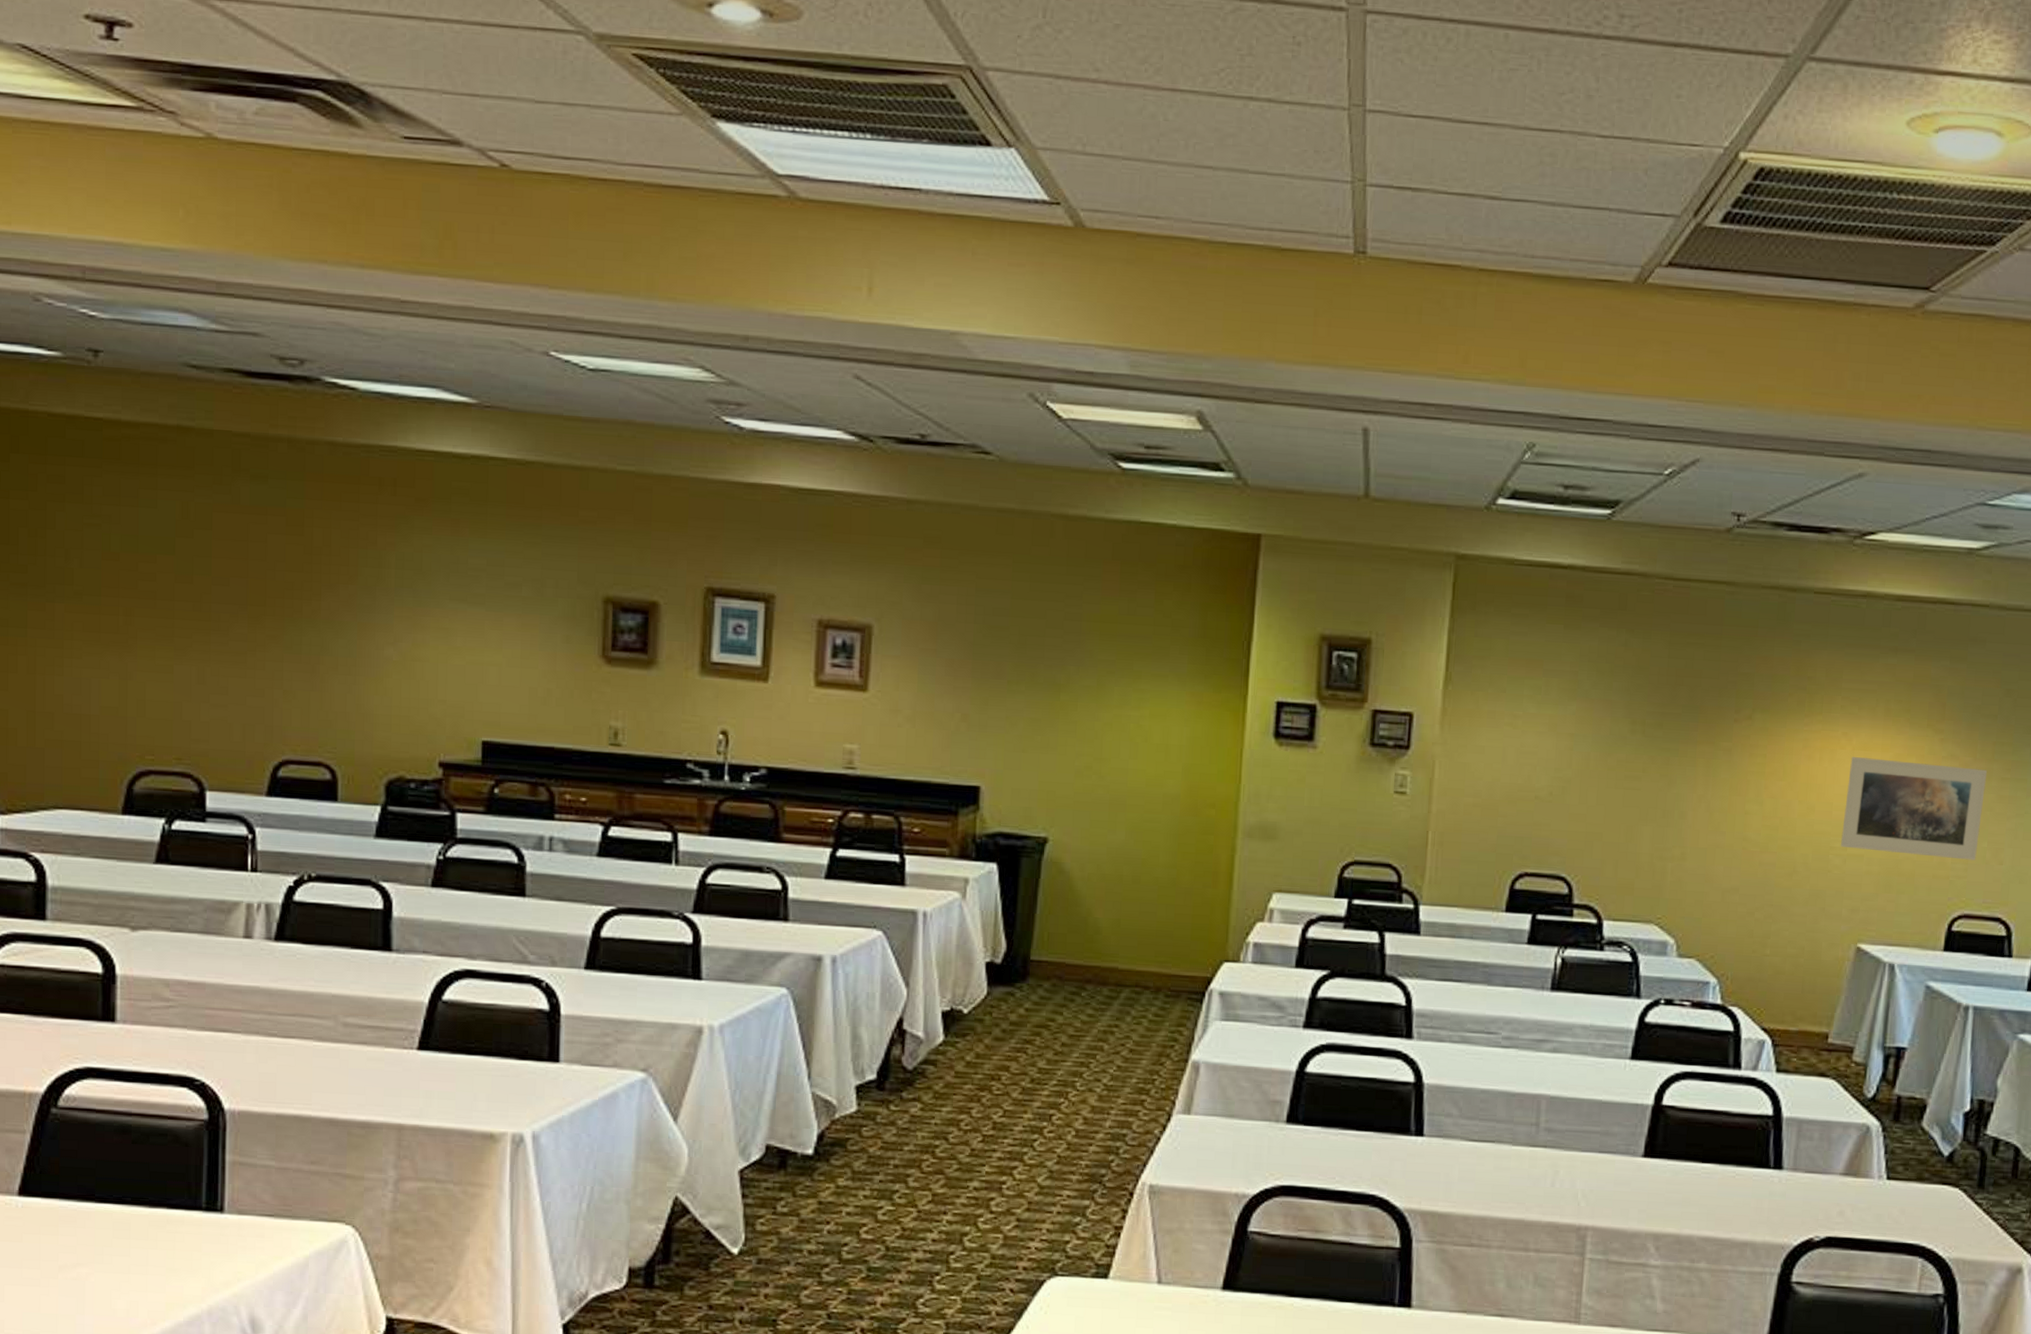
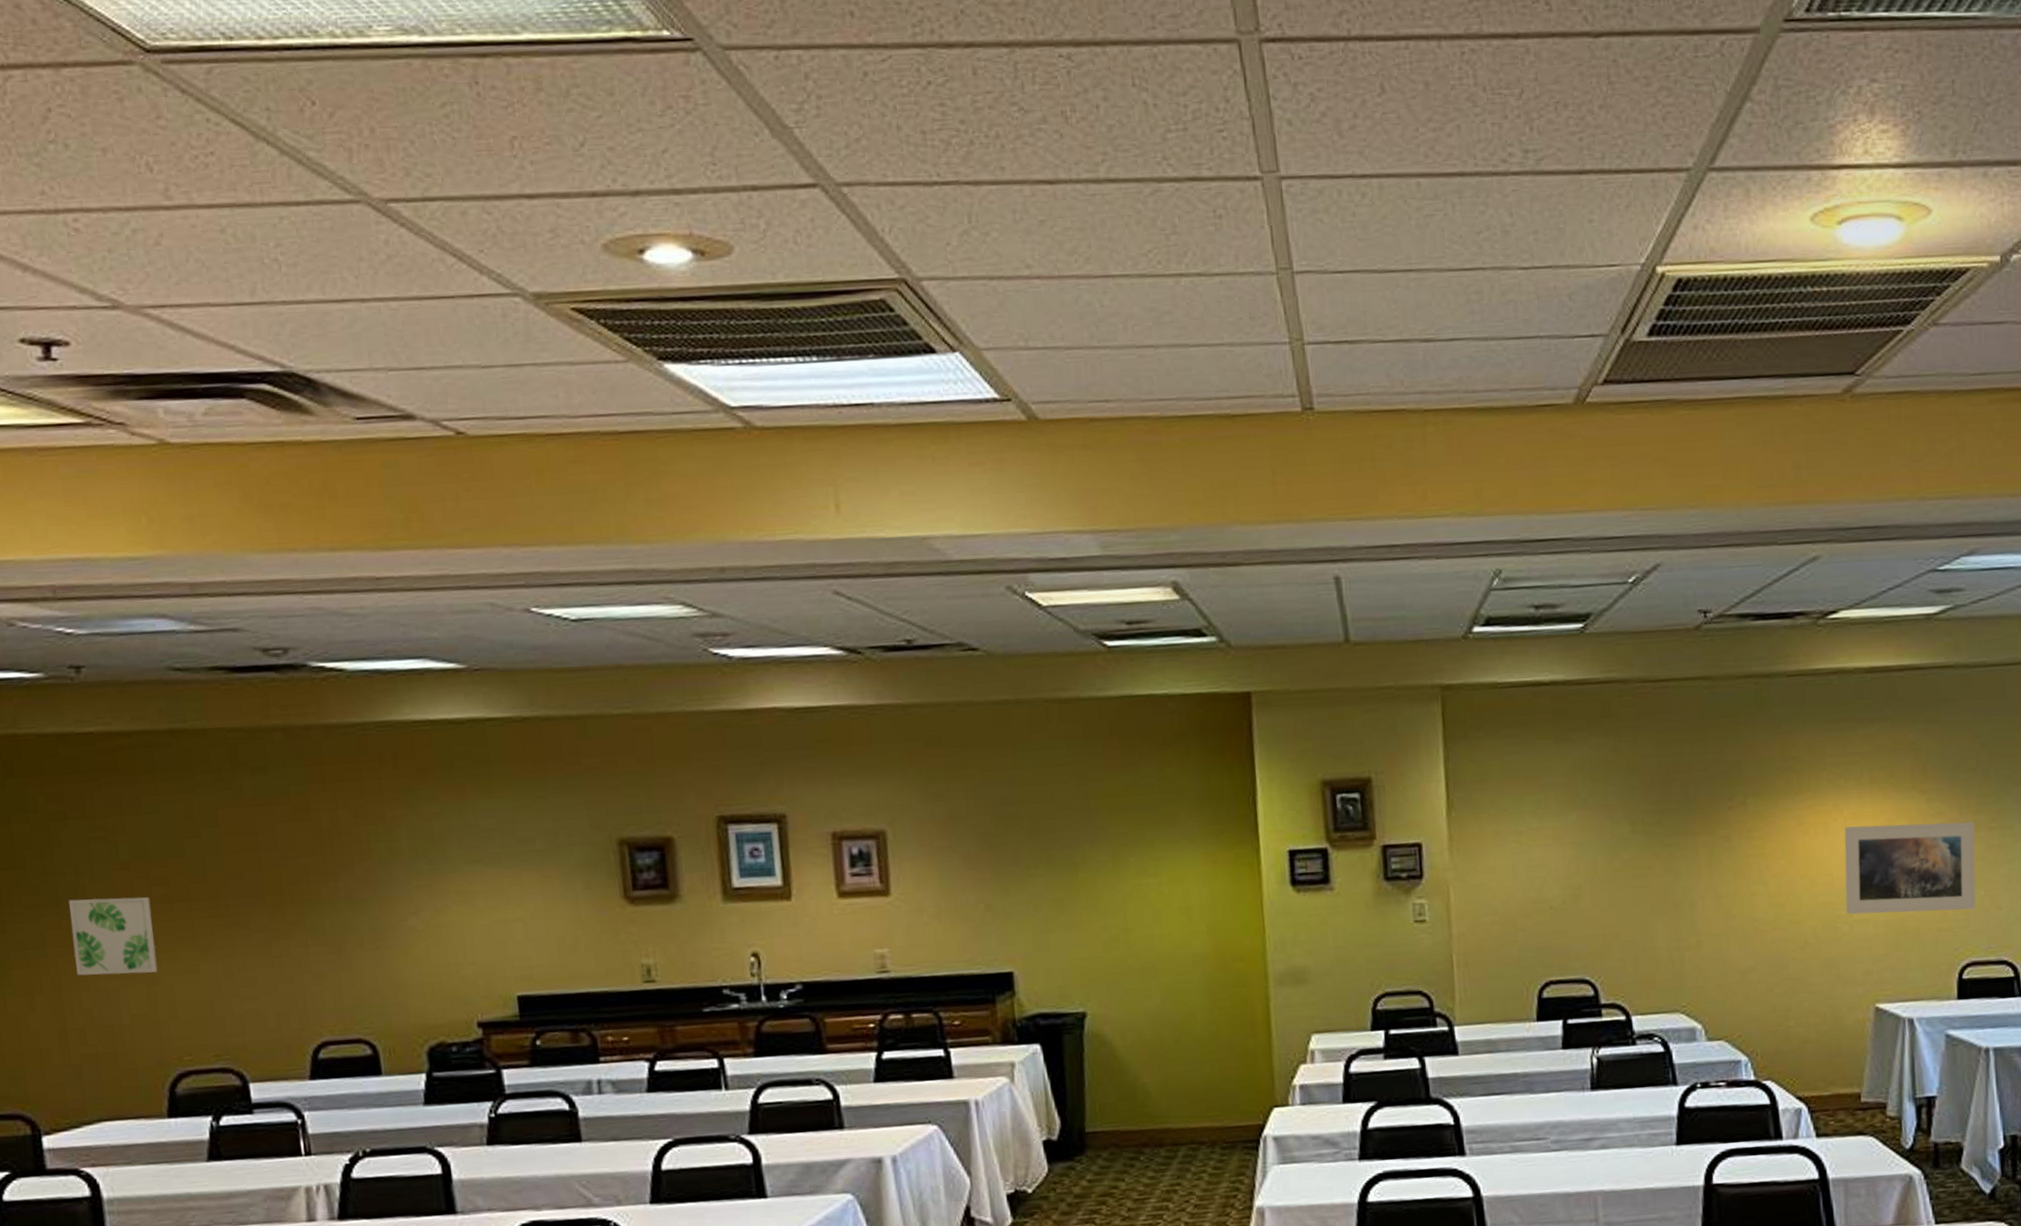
wall art: none [52,582,134,667] -> present [69,897,158,976]

